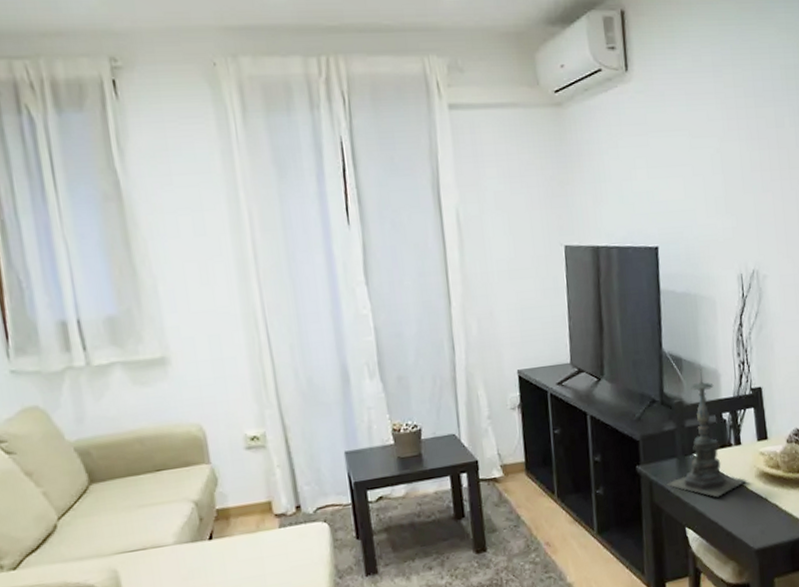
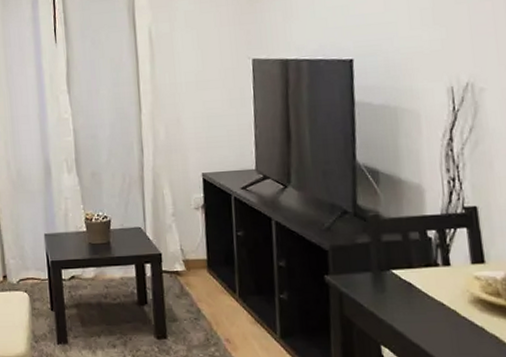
candle holder: present [666,368,748,498] -> none [359,182,459,319]

